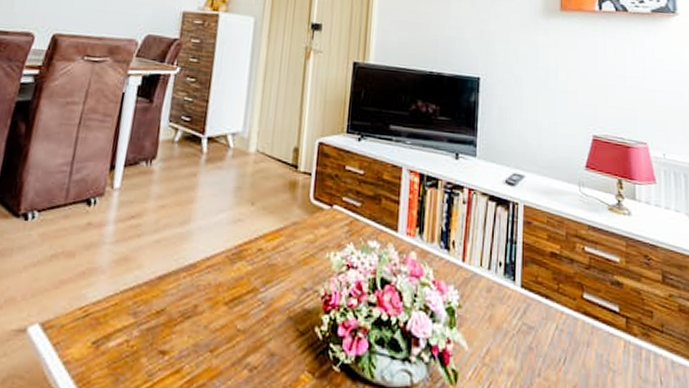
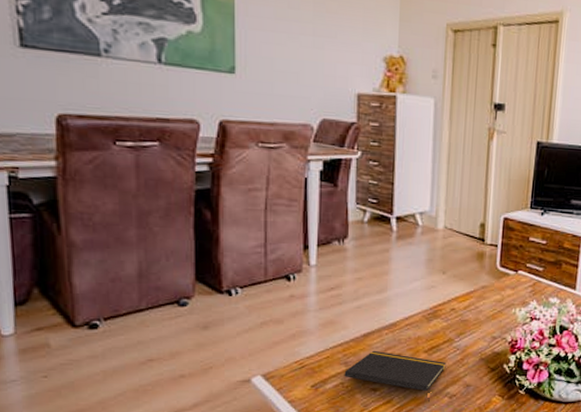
notepad: none [131,298,249,376] -> present [344,350,446,402]

